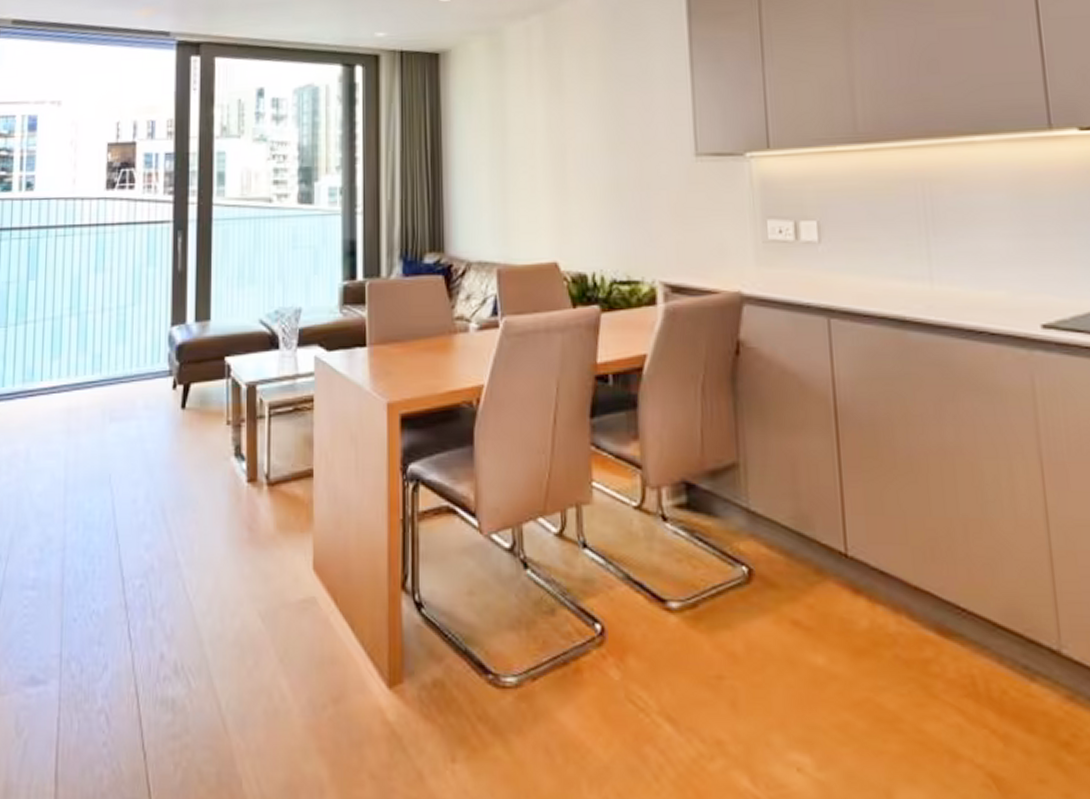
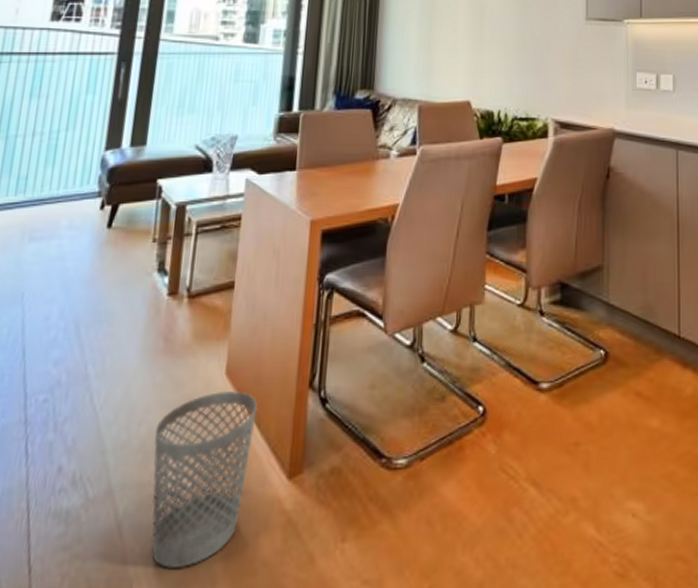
wastebasket: none [248,586,350,770] -> present [151,390,258,568]

